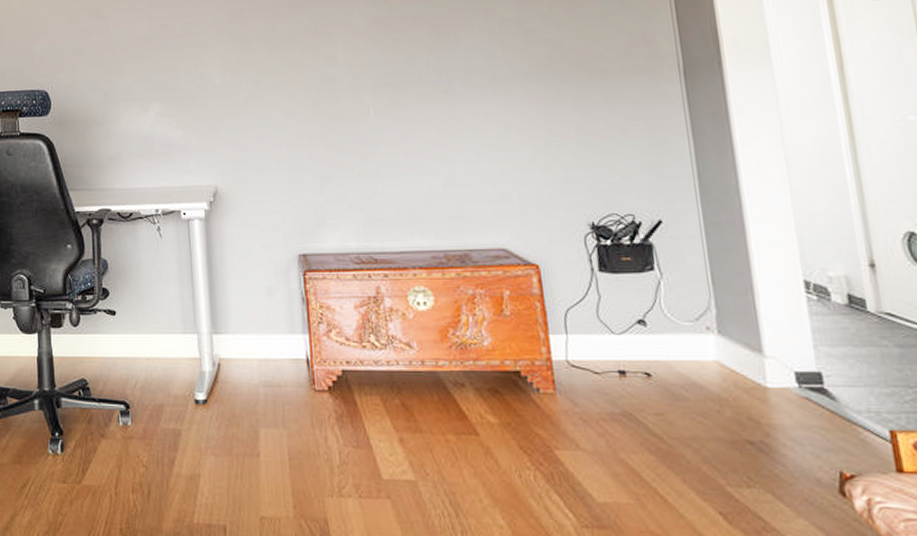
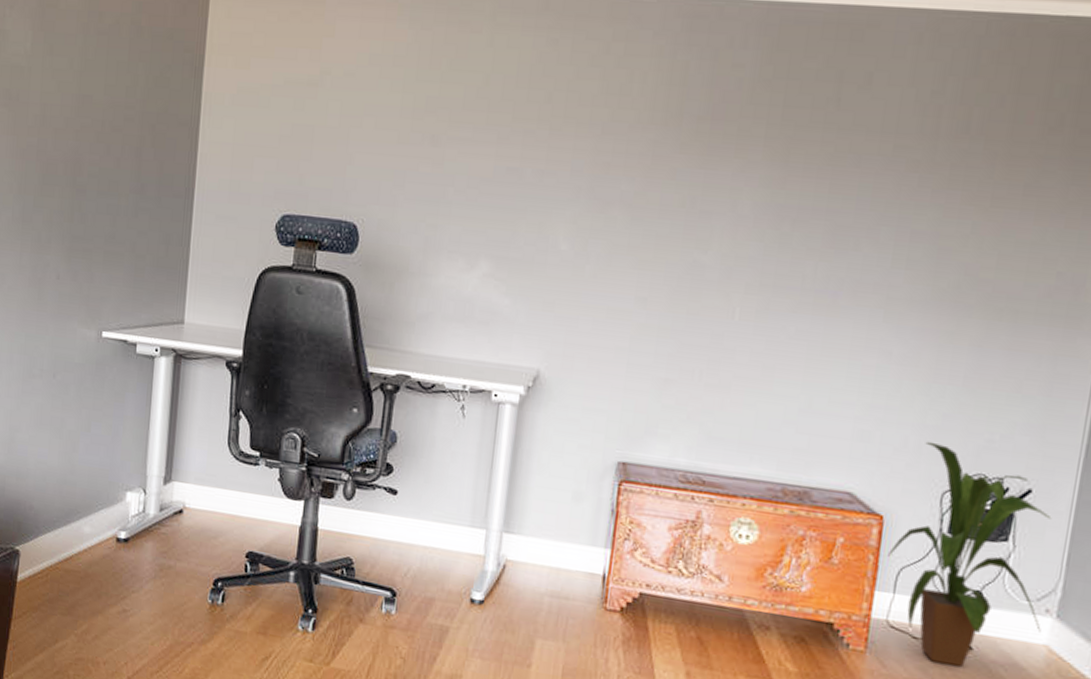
house plant: none [552,192,708,394] -> present [888,441,1052,667]

